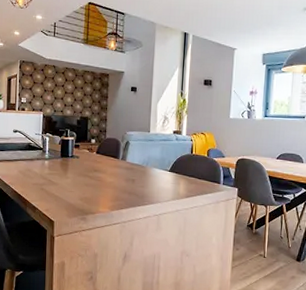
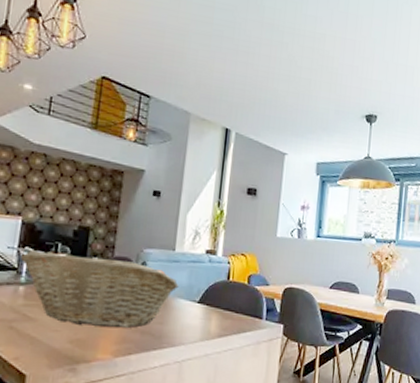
fruit basket: none [44,136,154,190] -> present [20,251,179,328]

